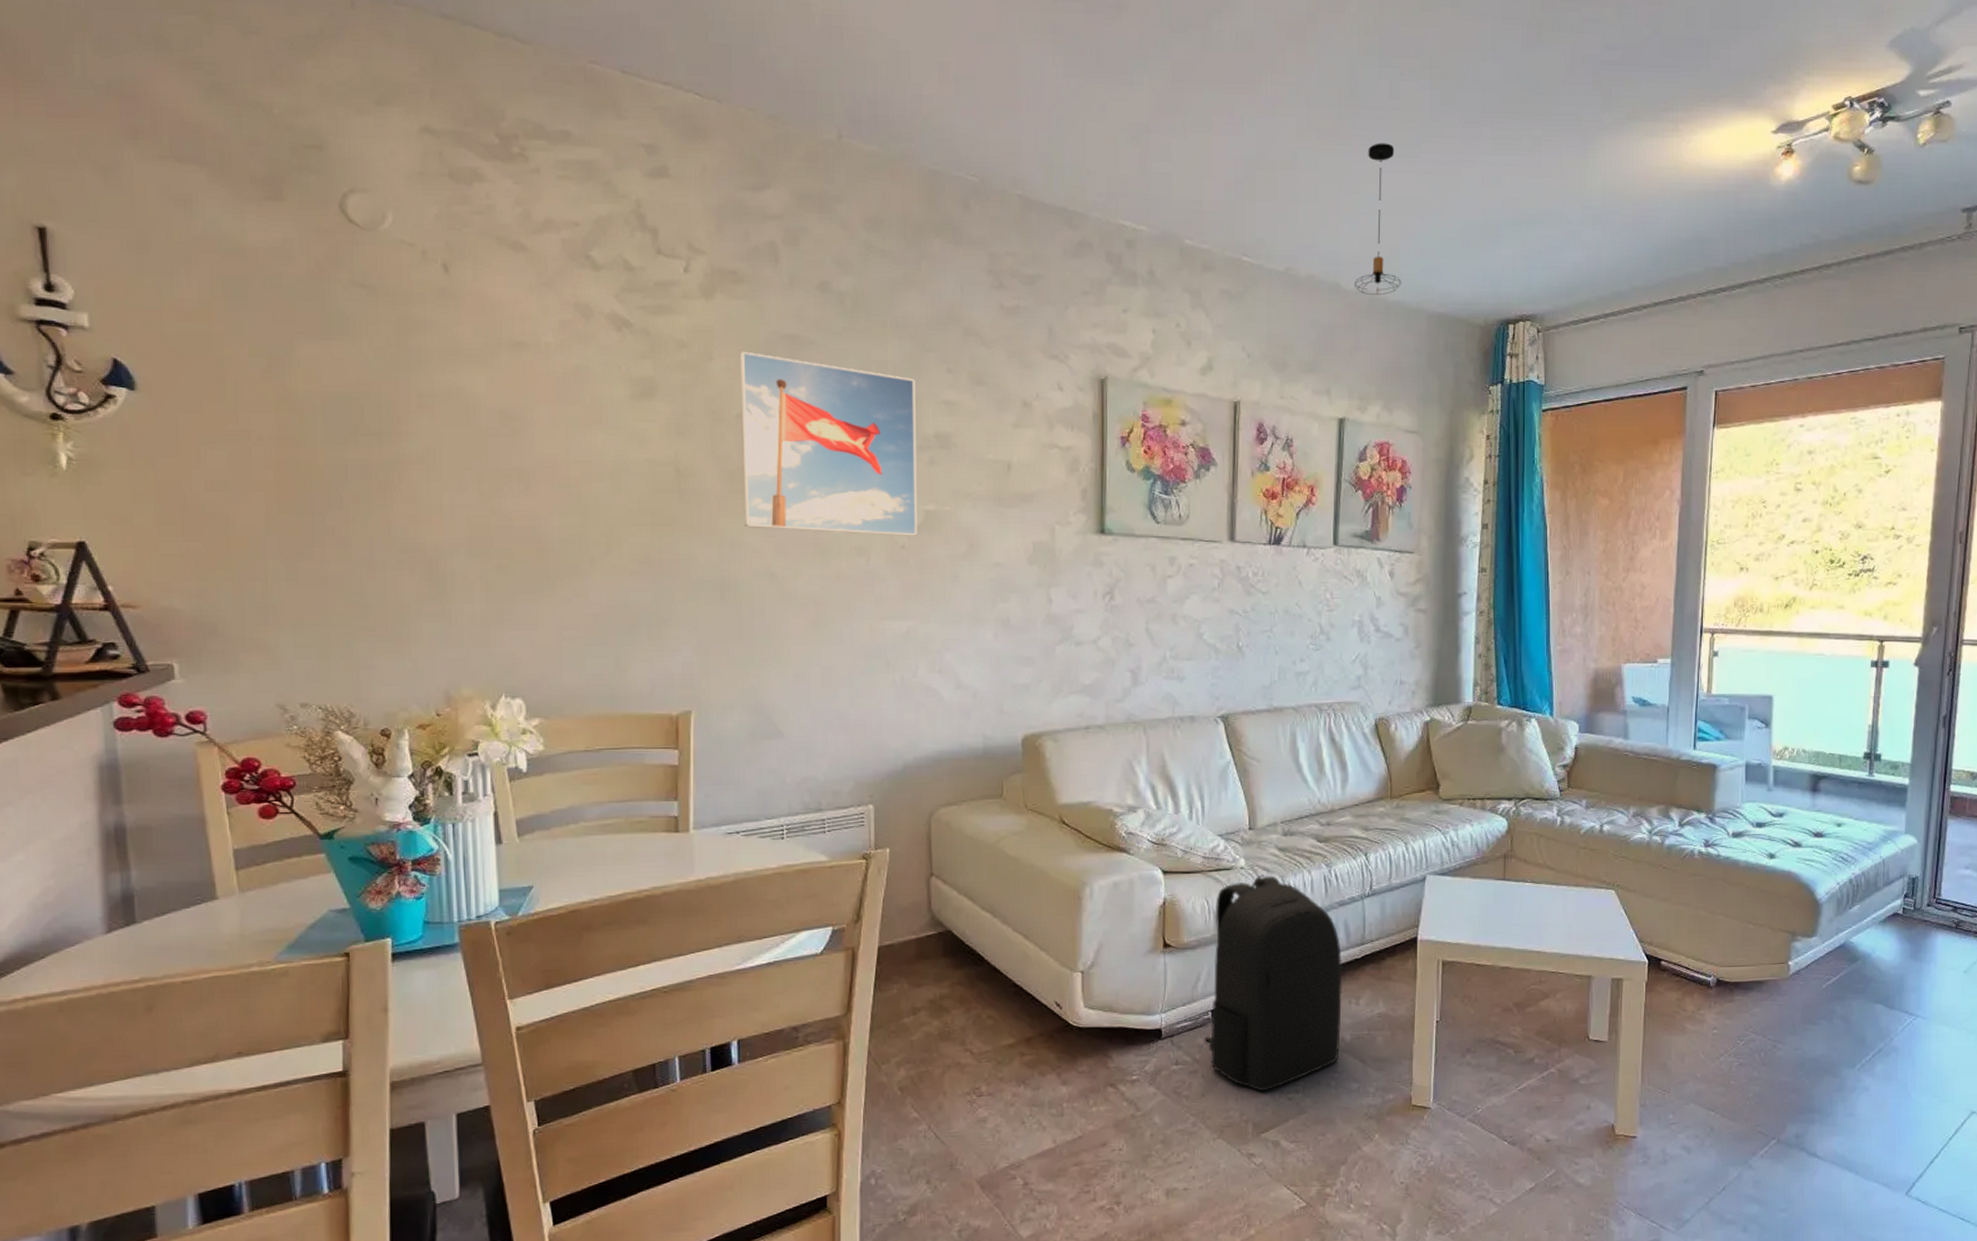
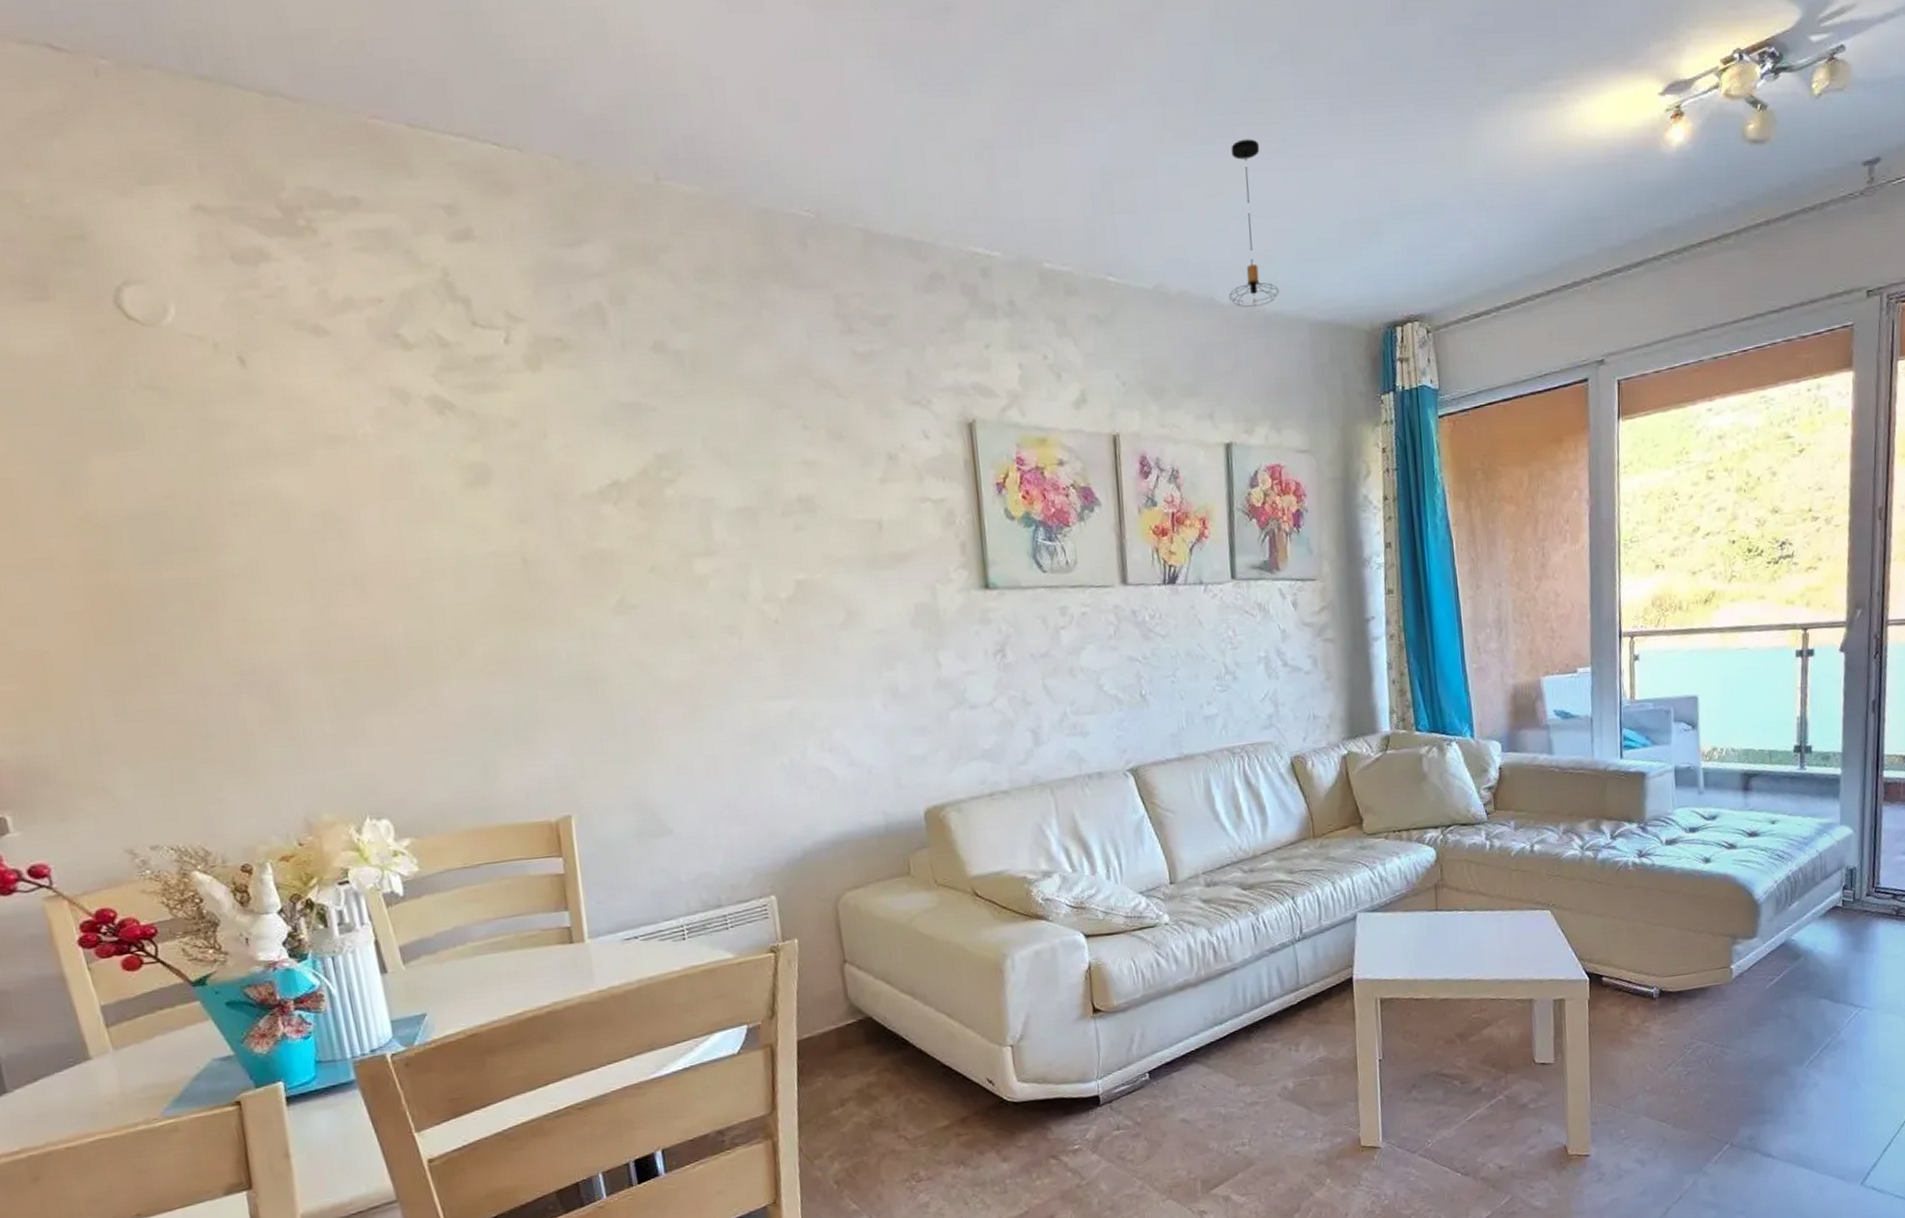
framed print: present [740,351,918,536] -> none [577,425,791,615]
backpack: present [1204,874,1343,1092] -> none [1142,928,1284,1148]

